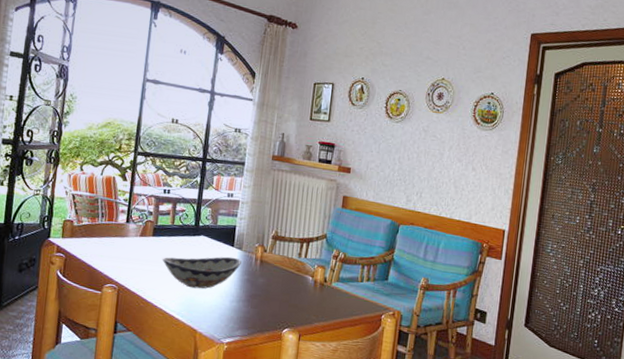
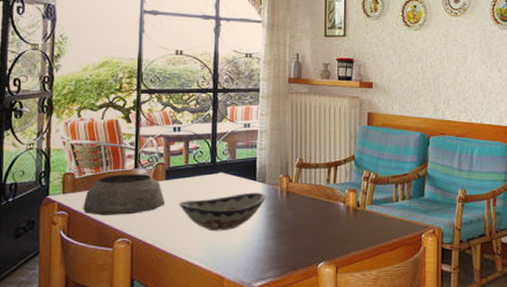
plant pot: none [78,226,150,264] -> present [83,174,165,216]

